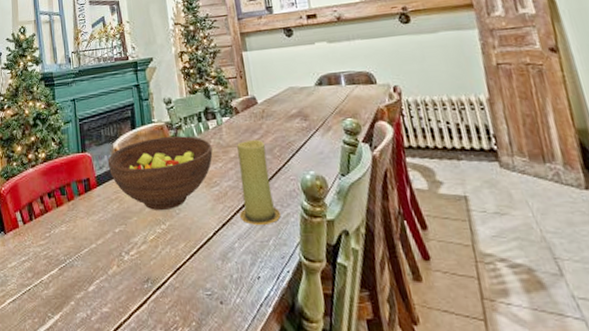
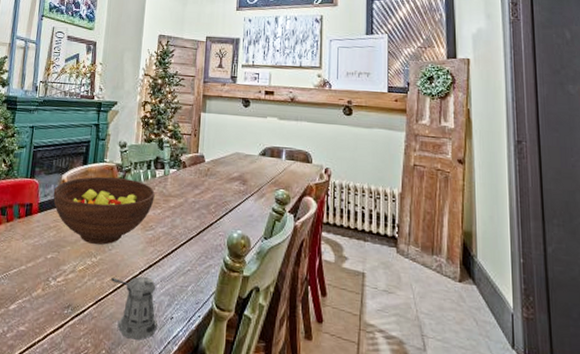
pepper shaker: none [185,236,246,306] -> present [111,276,159,340]
candle: present [237,139,281,225] -> none [167,193,204,272]

